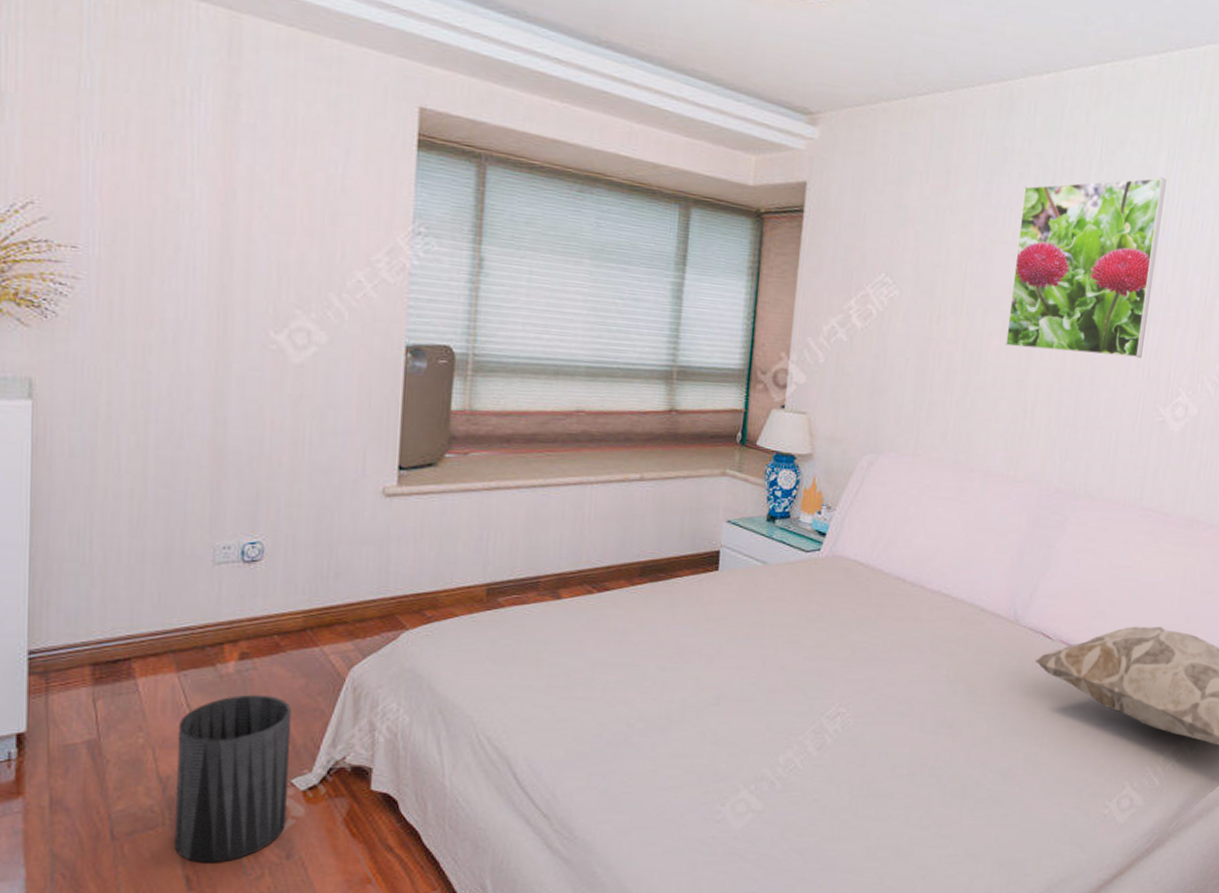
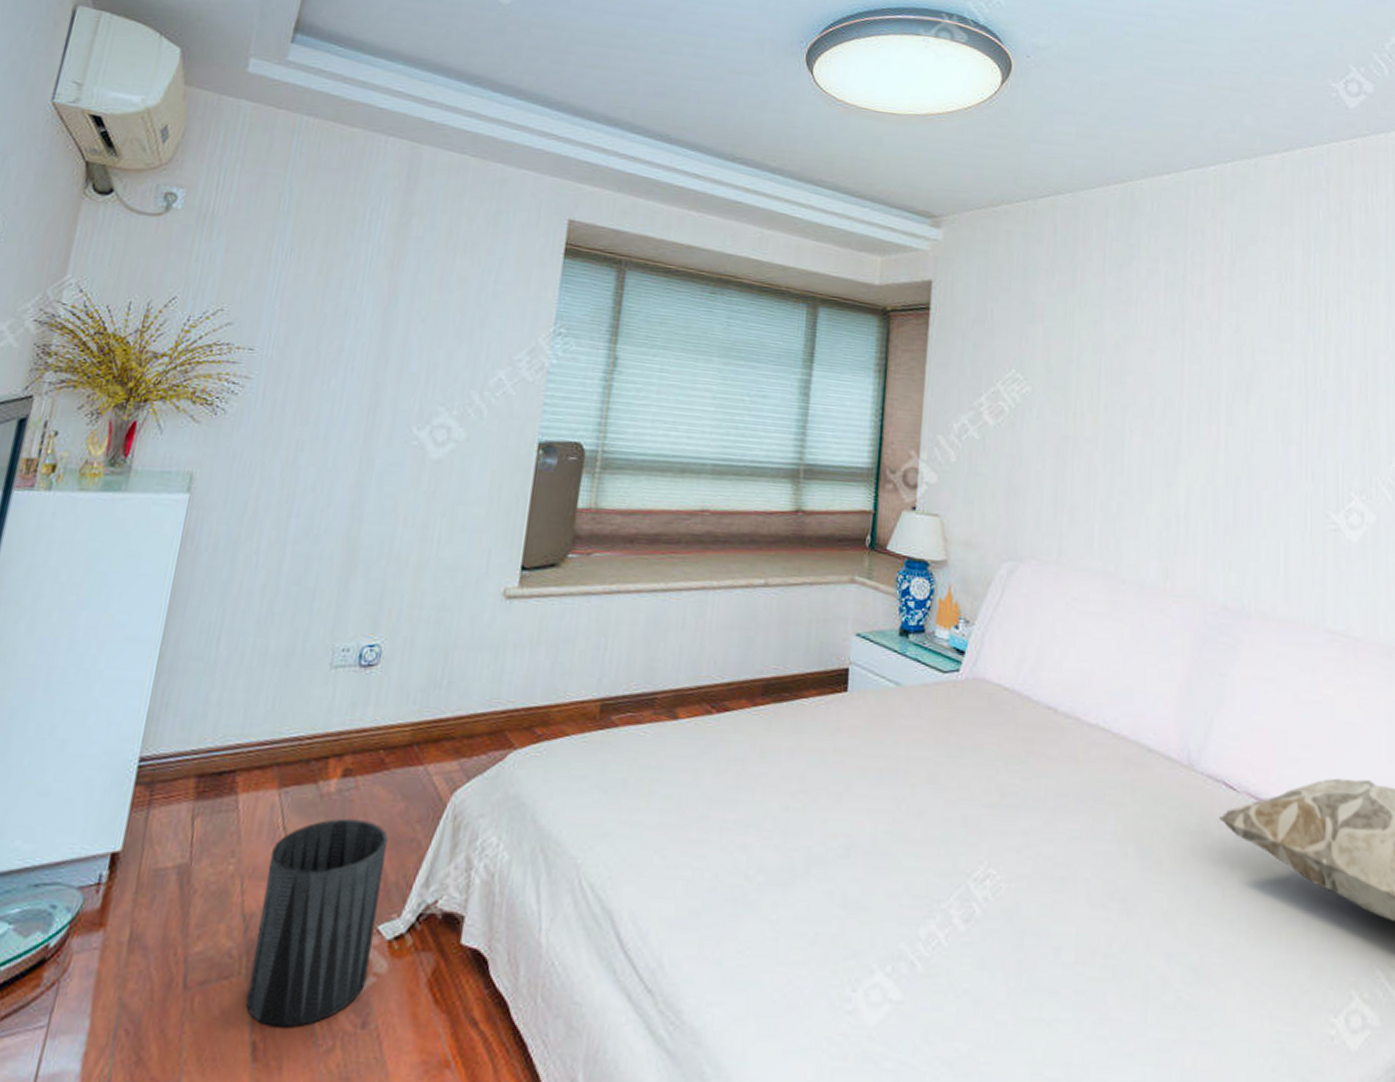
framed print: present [1005,177,1167,359] -> none [1149,270,1305,459]

